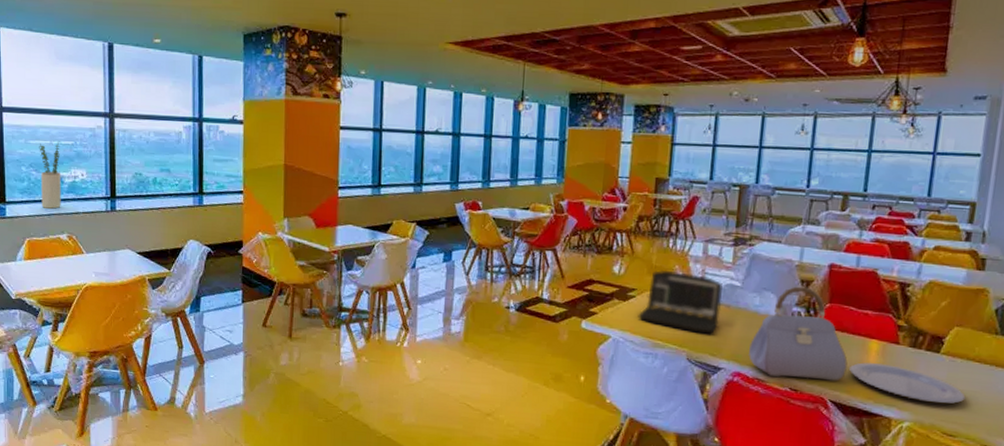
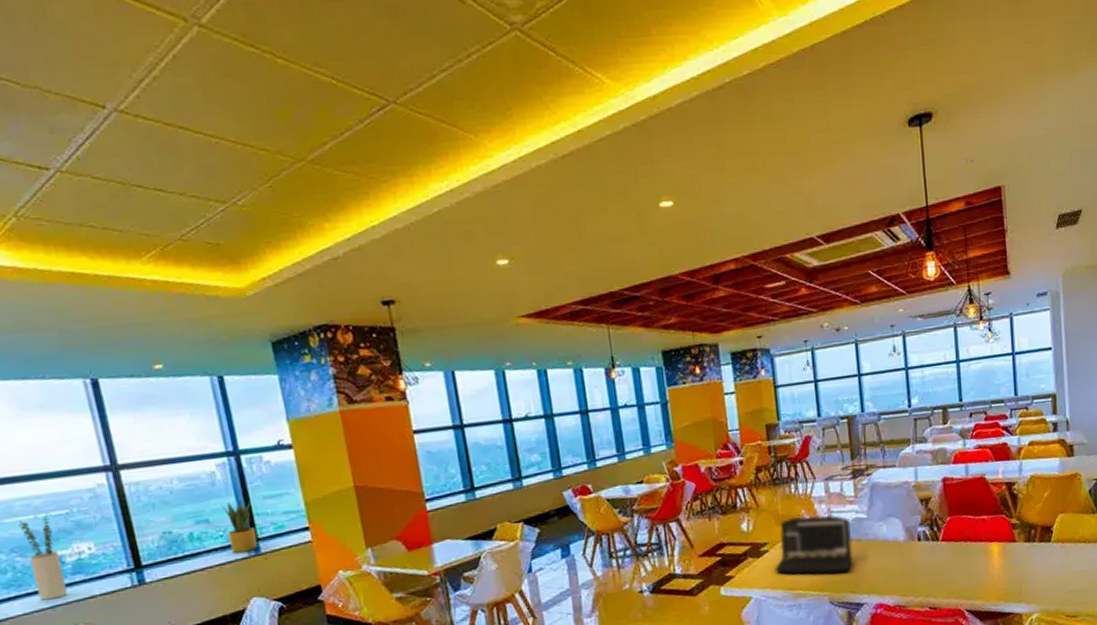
planter: none [181,158,203,202] -> present [221,500,258,554]
handbag: present [749,286,848,381] -> none [885,505,976,600]
plate: present [849,362,966,404] -> none [978,563,1079,591]

